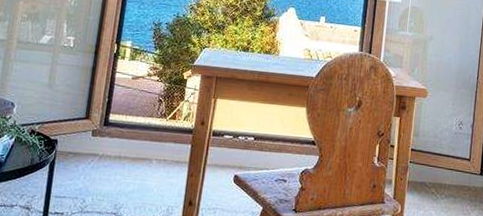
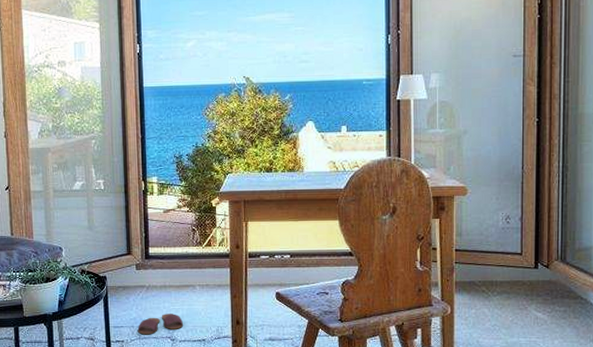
slippers: none [81,187,132,209] -> present [138,314,183,335]

